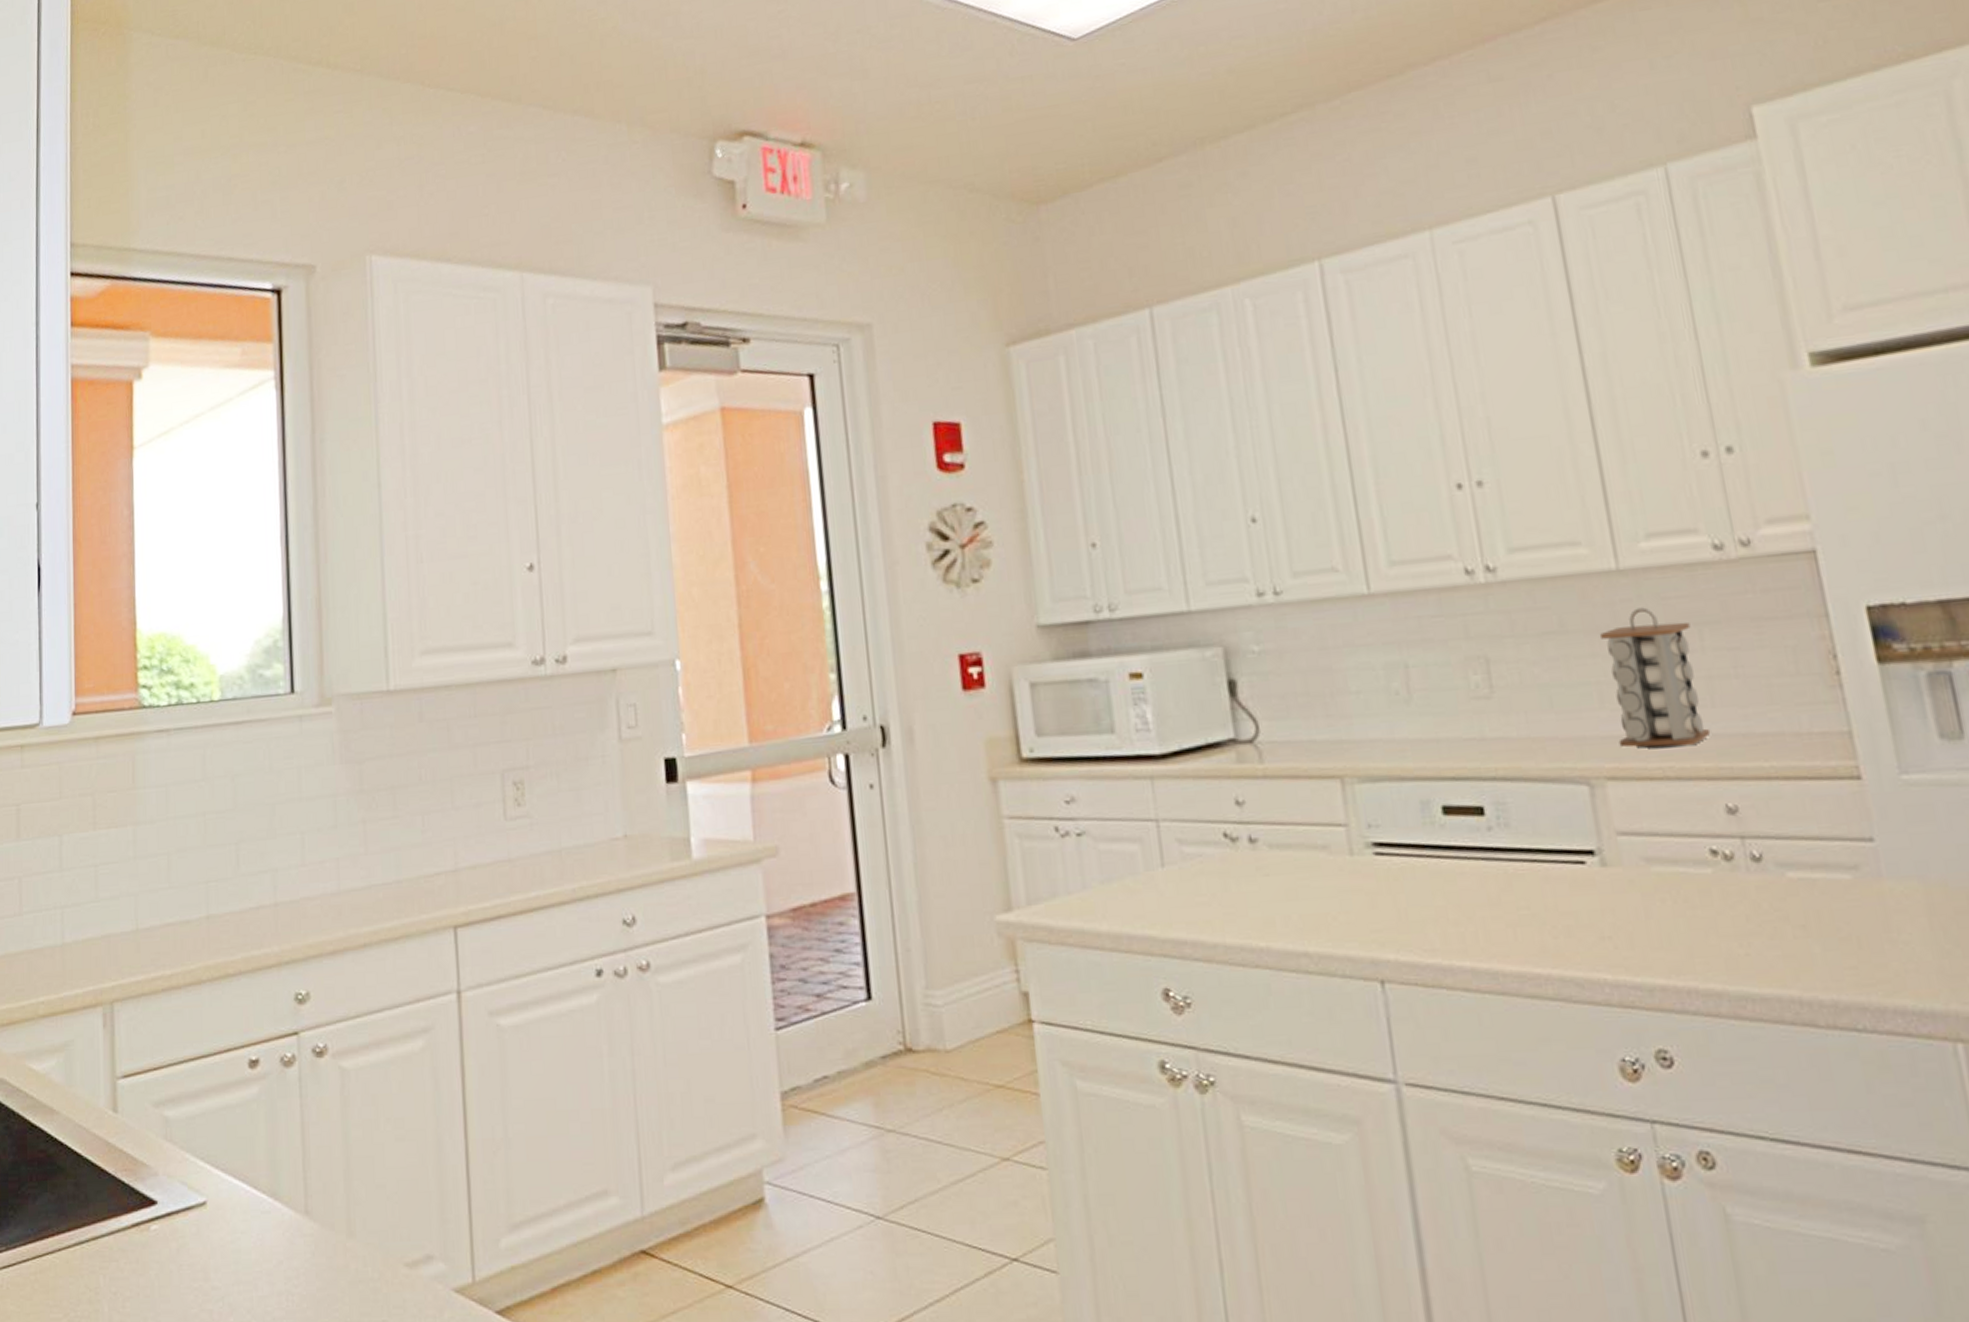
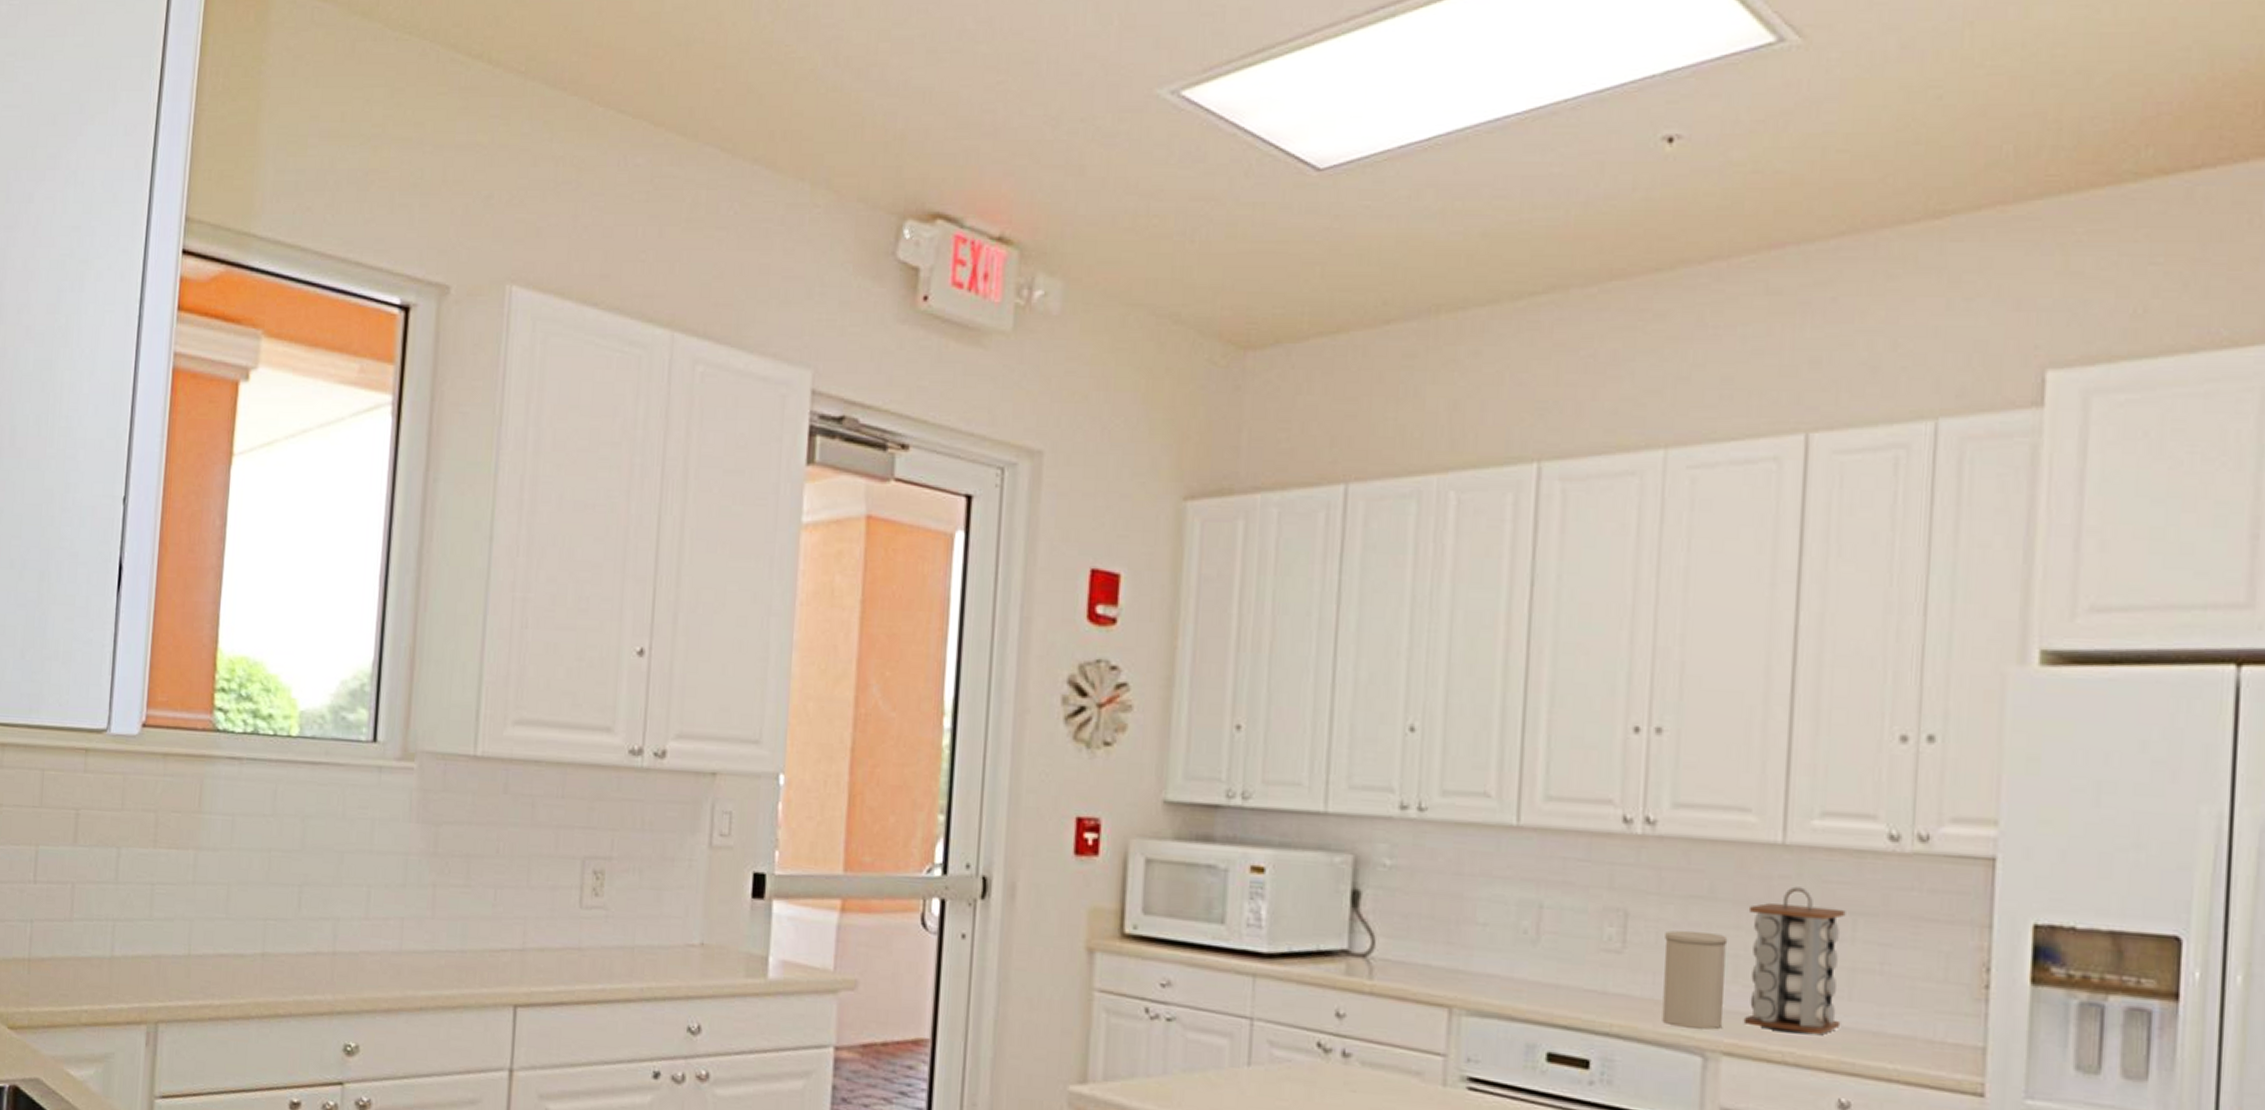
canister: none [1527,664,1601,760] -> present [1662,930,1728,1030]

